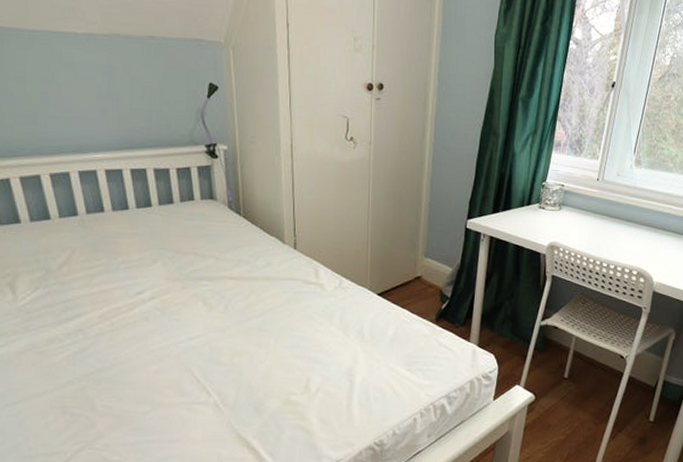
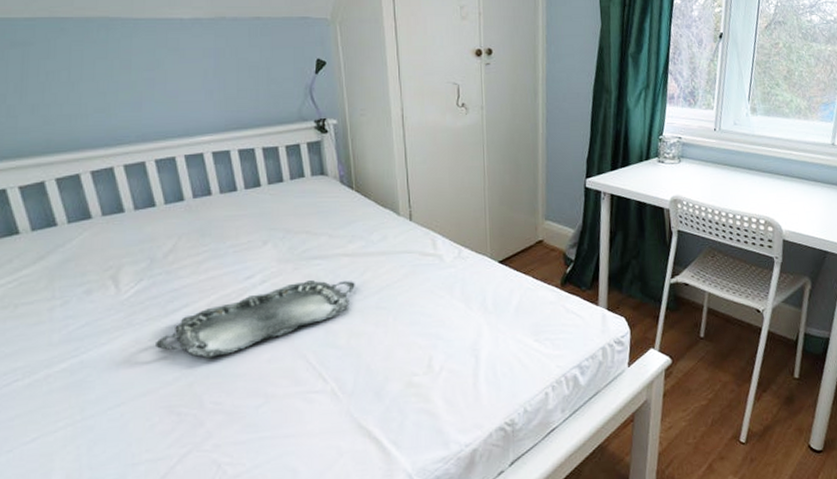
serving tray: none [49,300,239,366] -> present [154,280,355,359]

